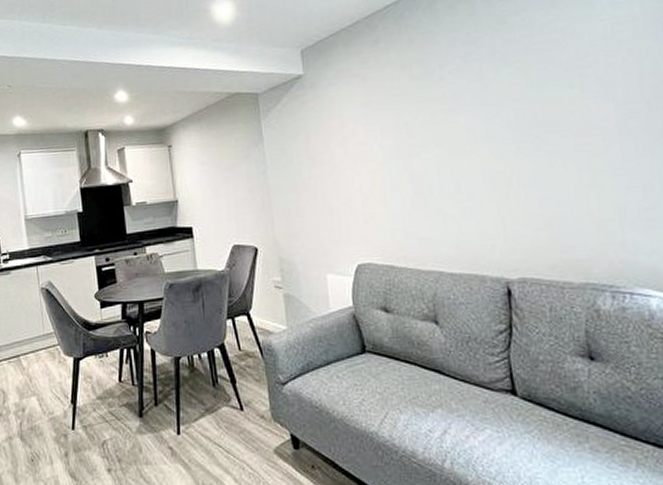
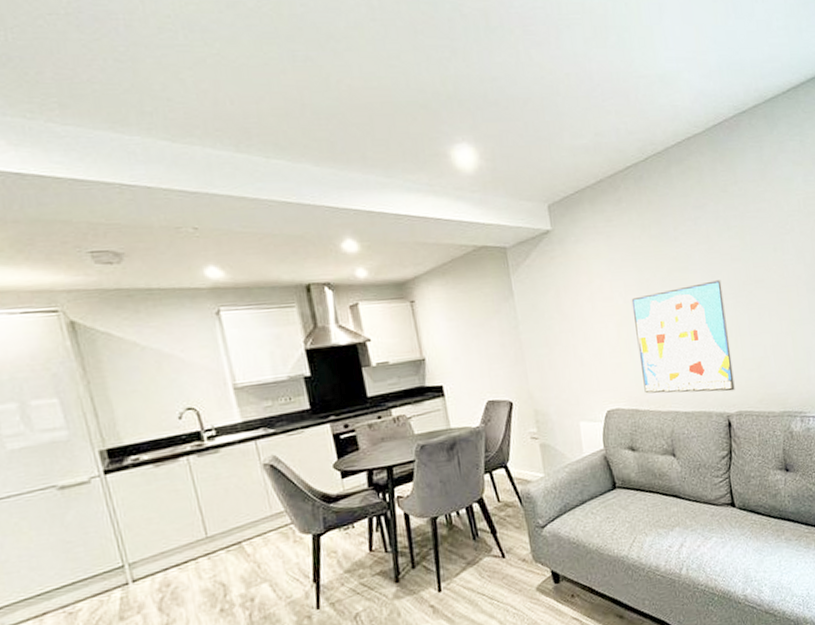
wall art: none [388,123,517,253] -> present [631,280,735,394]

